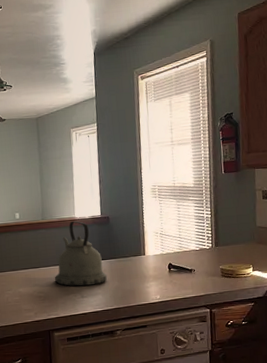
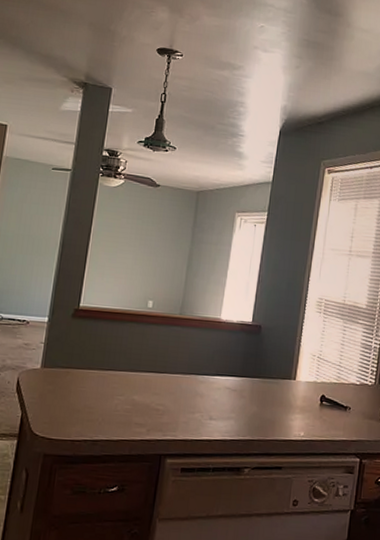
kettle: present [55,220,108,287] -> none [181,322,246,407]

